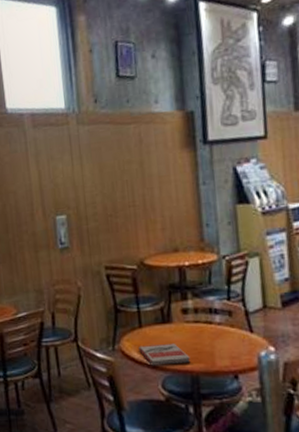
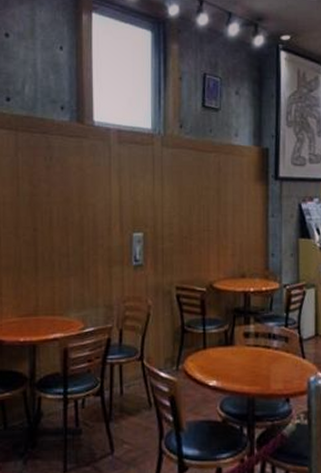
book: present [137,342,191,366] -> none [200,365,248,387]

